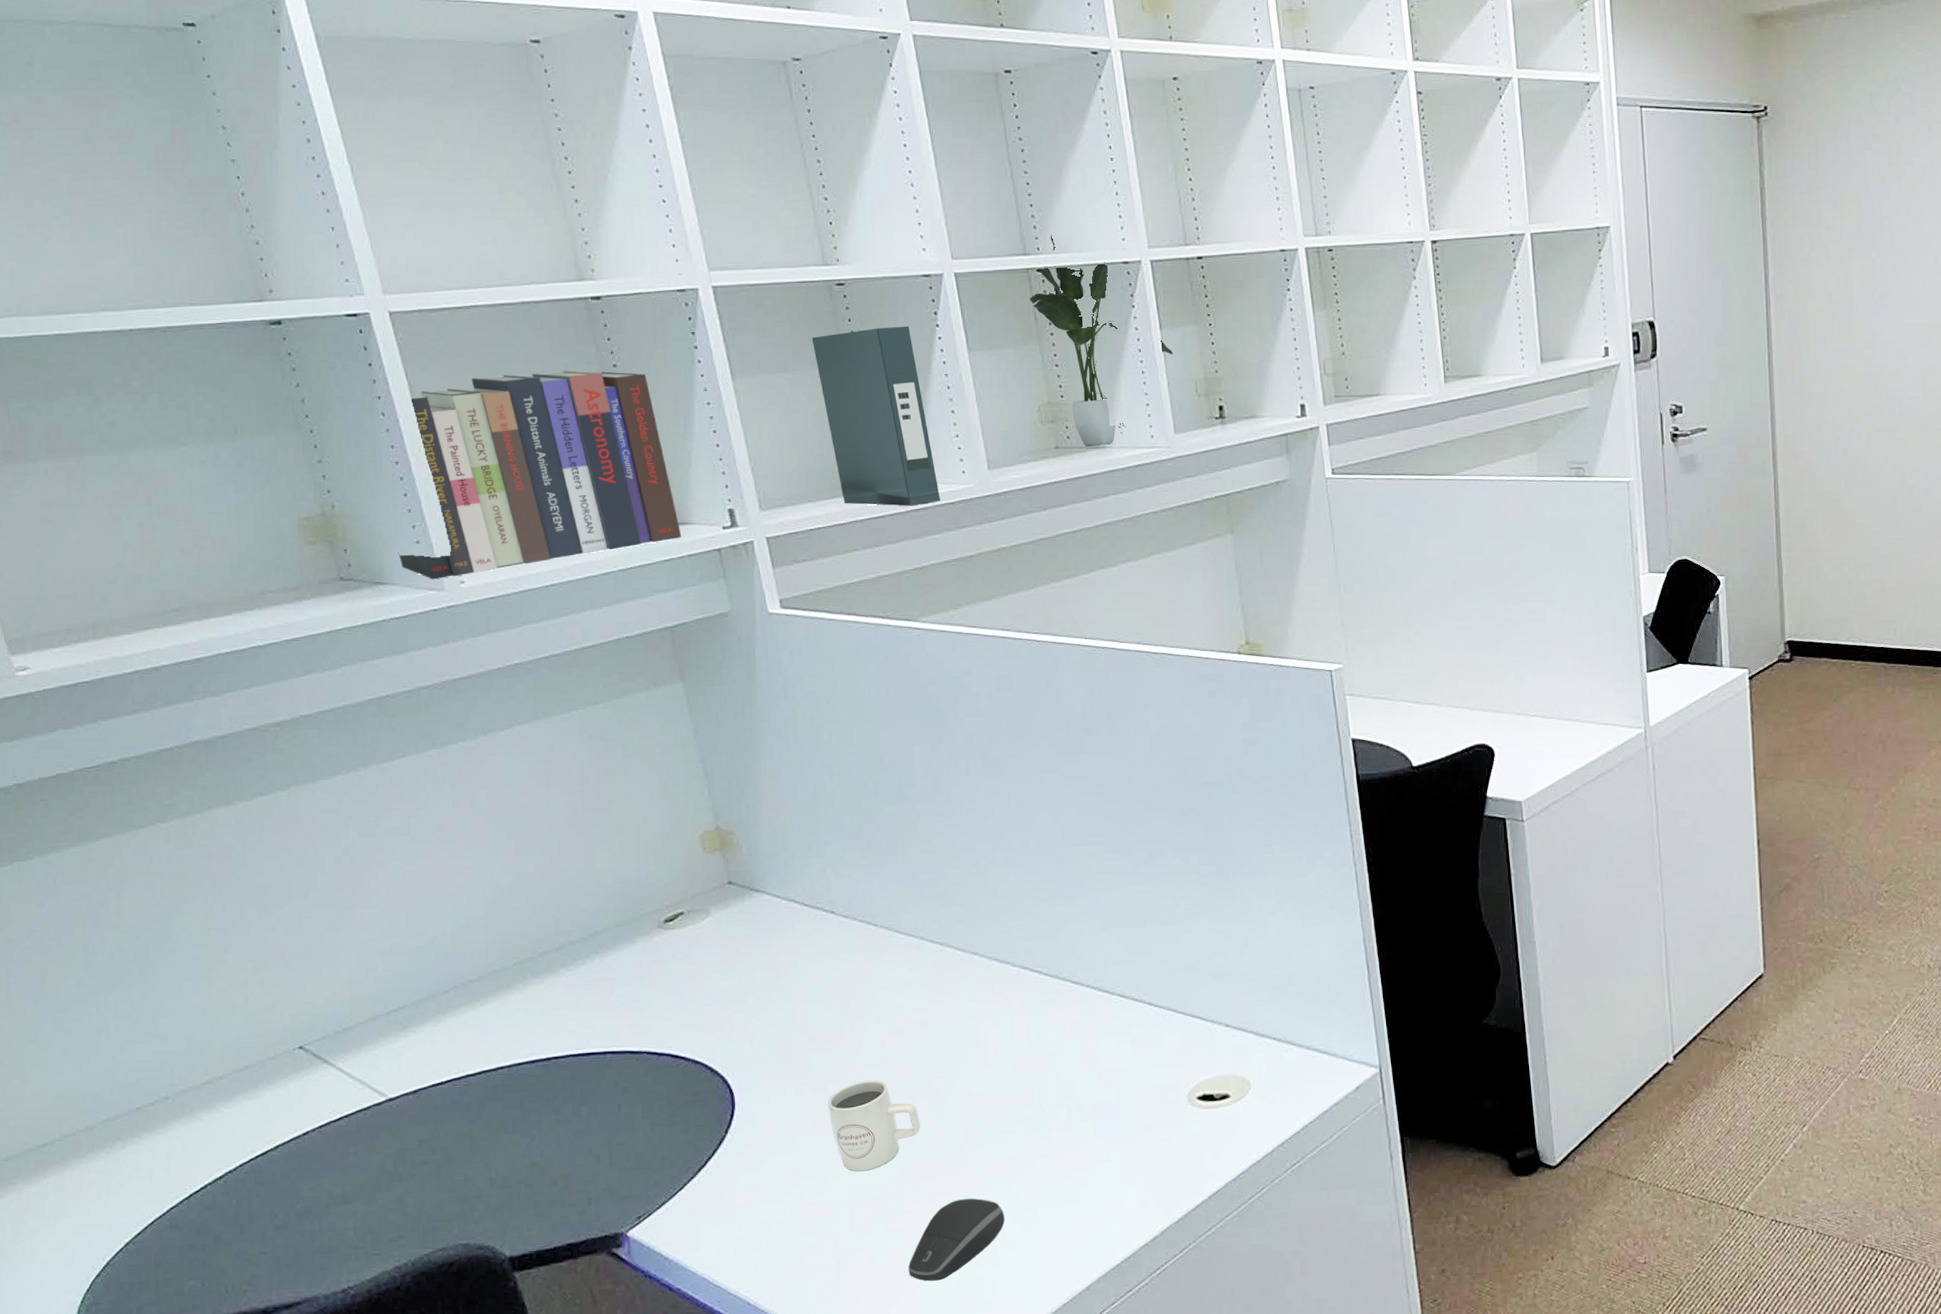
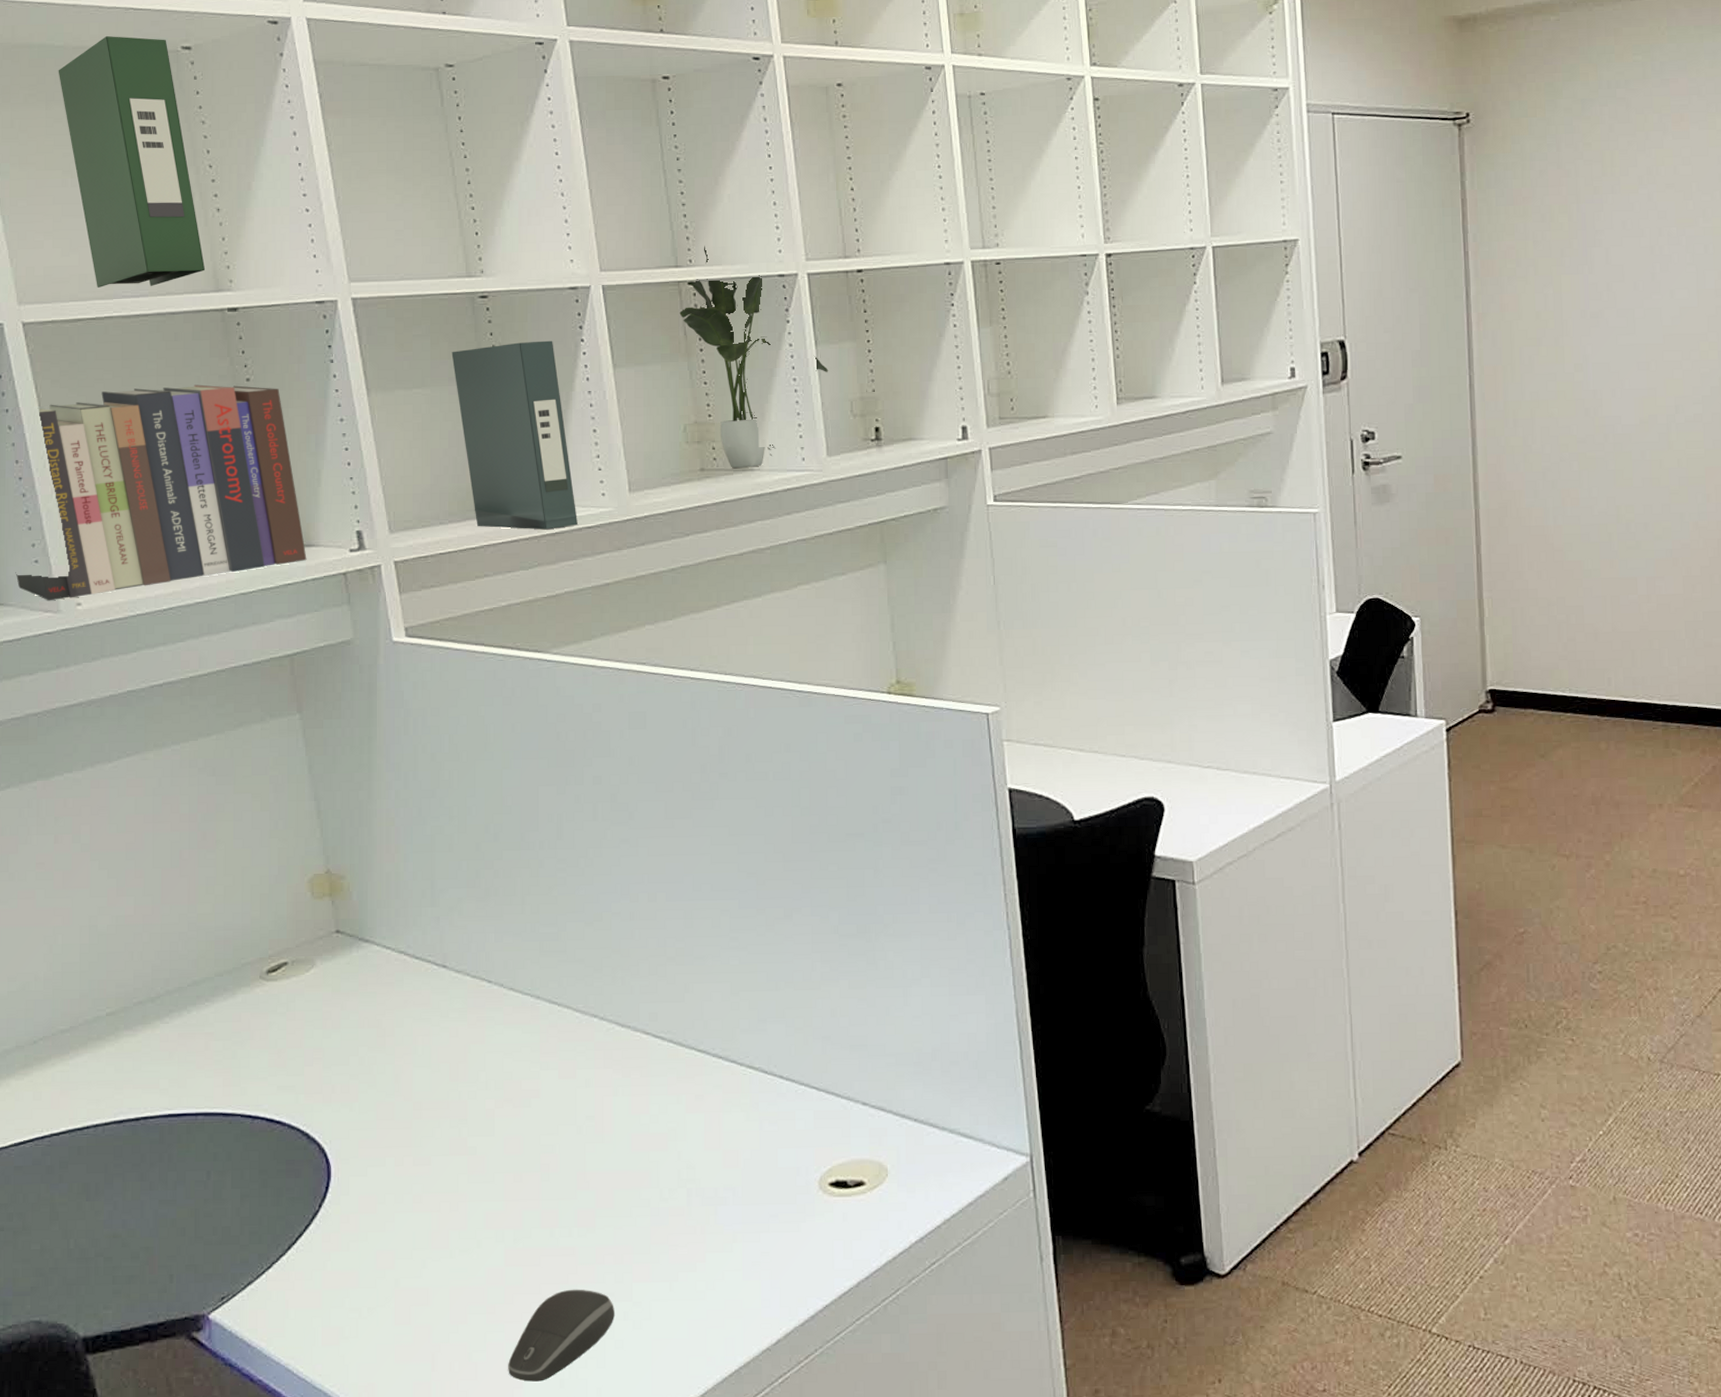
binder: none [408,29,567,277] -> present [58,36,206,288]
mug: present [828,1080,921,1172] -> none [430,1153,528,1255]

